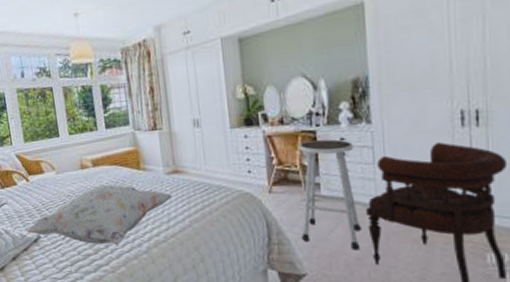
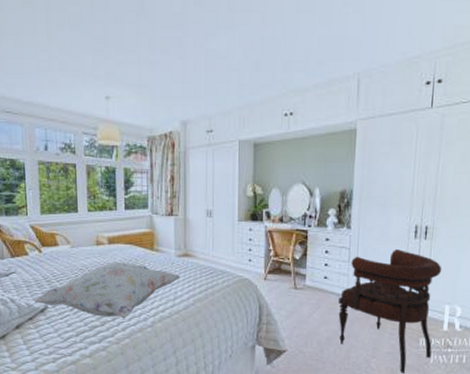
stool: present [299,139,361,251] -> none [286,239,335,332]

